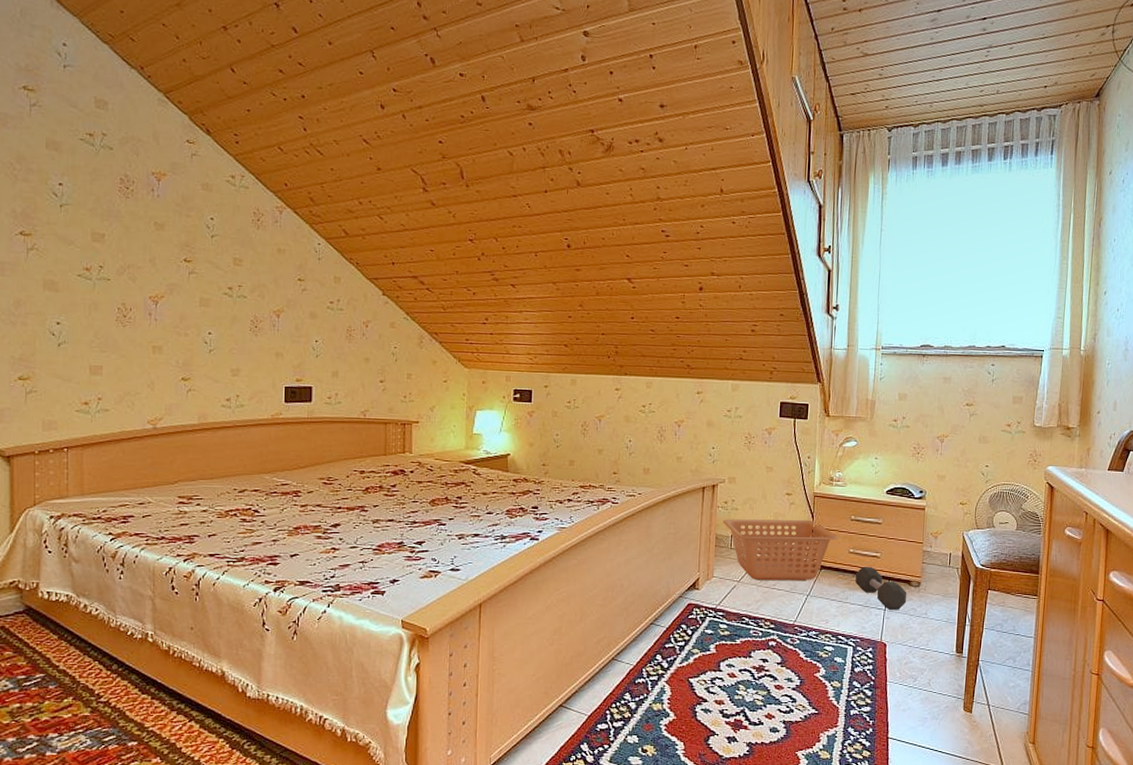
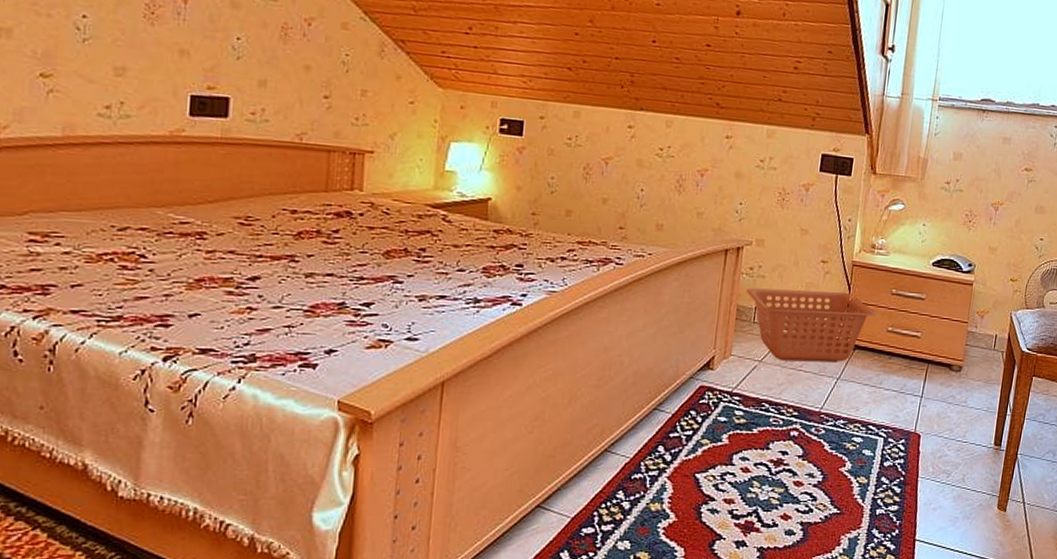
dumbbell: present [855,567,907,610] -> none [891,348,947,397]

